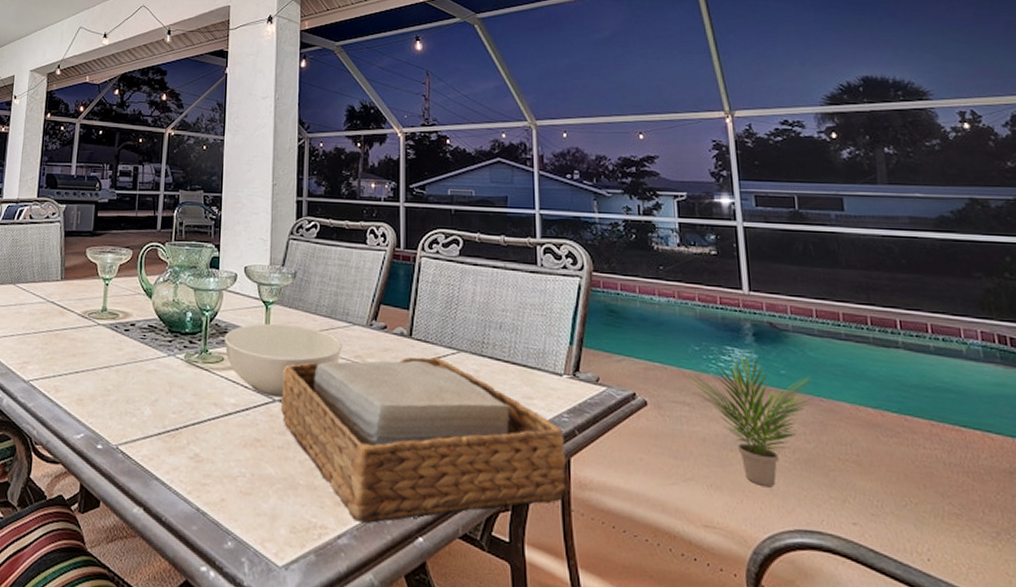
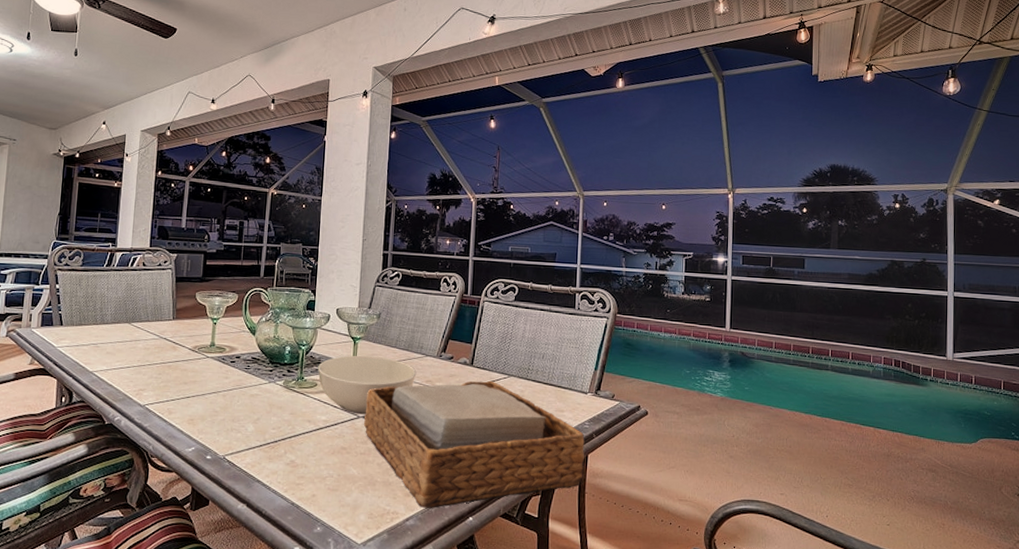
potted plant: present [688,355,813,486] -> none [679,376,767,470]

